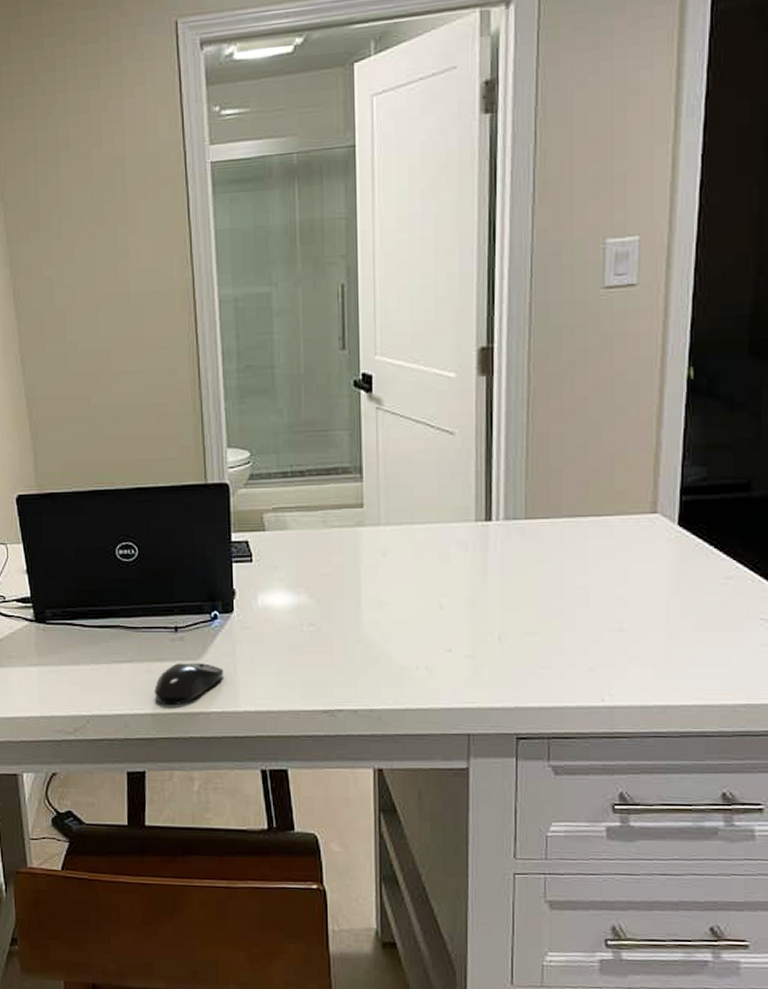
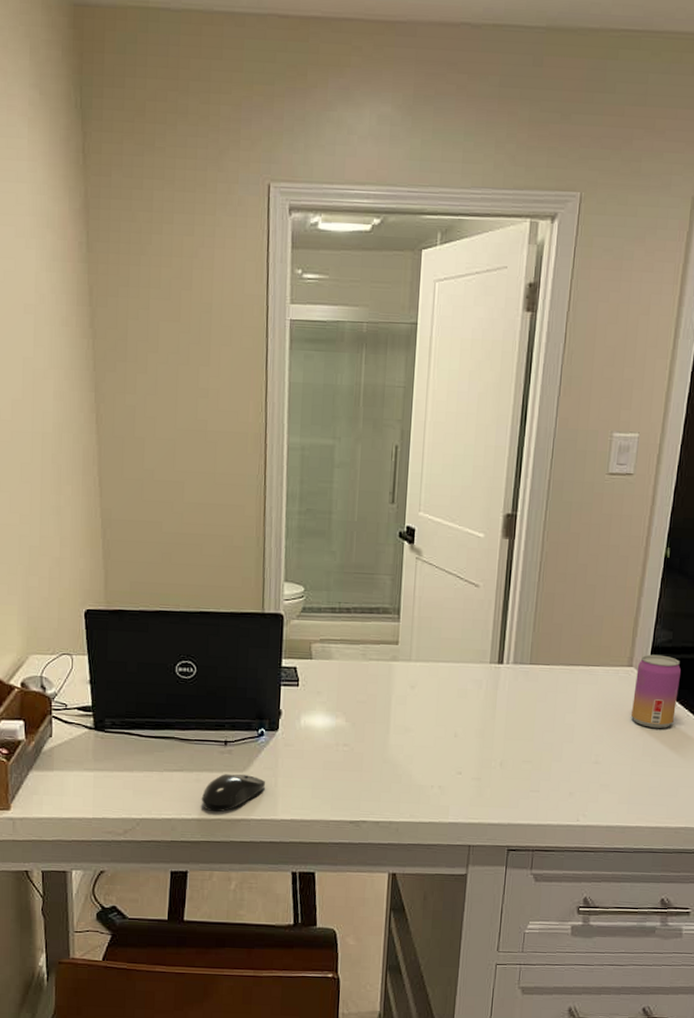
beverage can: none [661,496,722,585] -> present [631,654,681,728]

